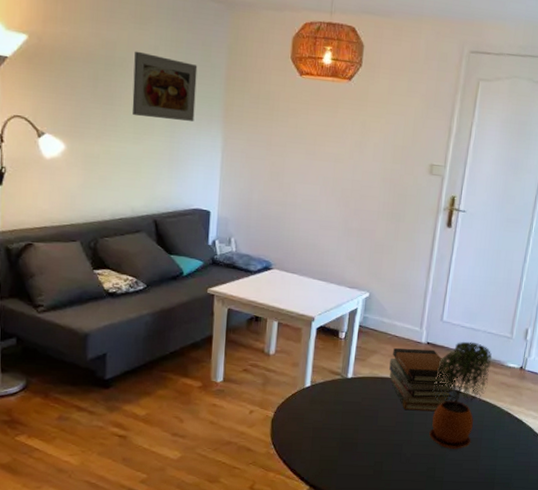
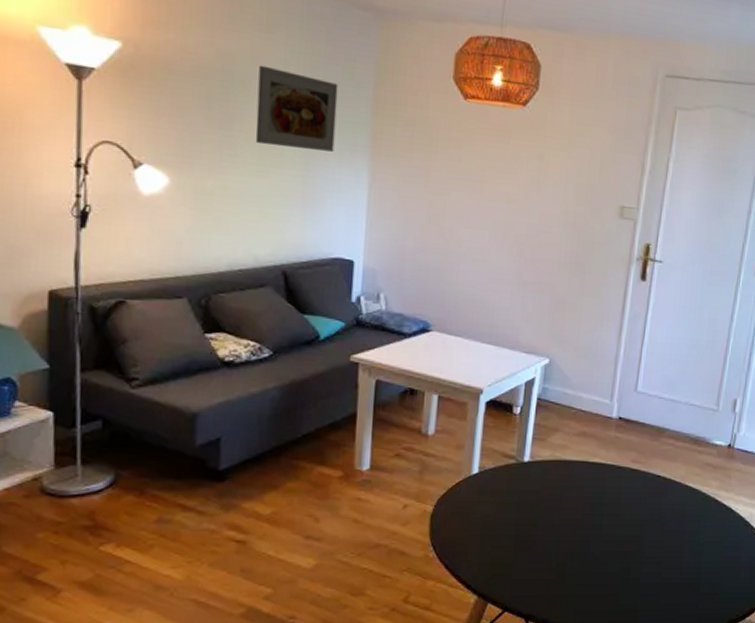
book stack: present [389,347,458,412] -> none [574,424,656,500]
potted plant: present [429,341,492,449] -> none [622,415,695,545]

